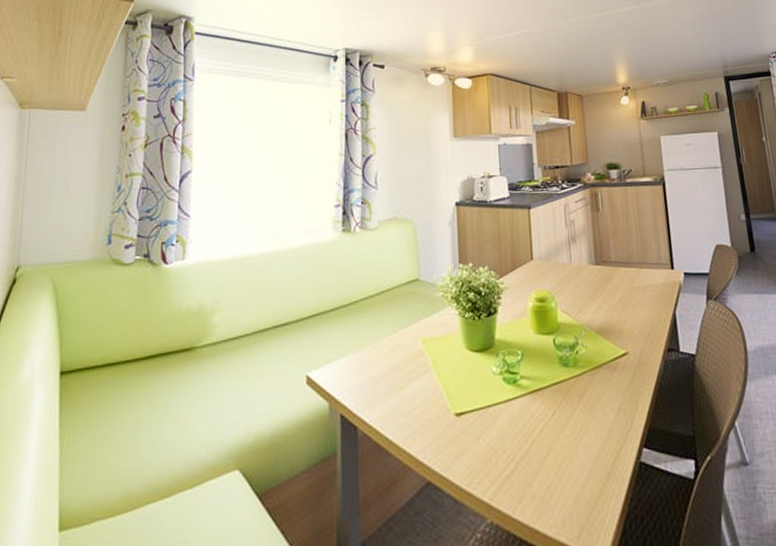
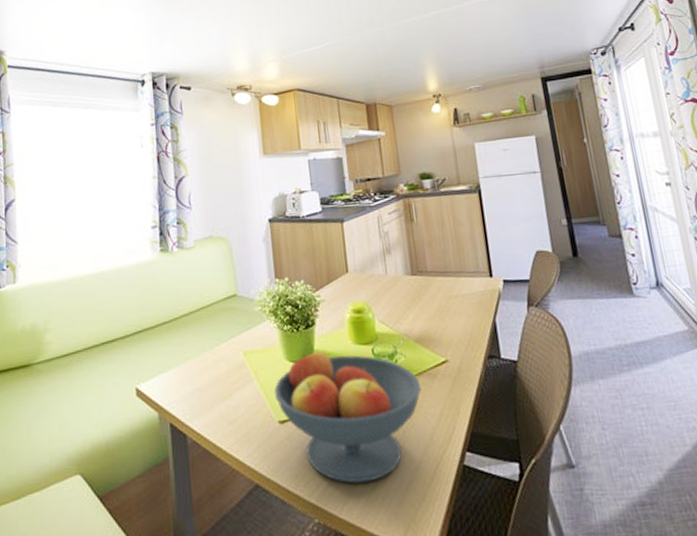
fruit bowl: none [451,339,601,481] -> present [273,350,422,484]

